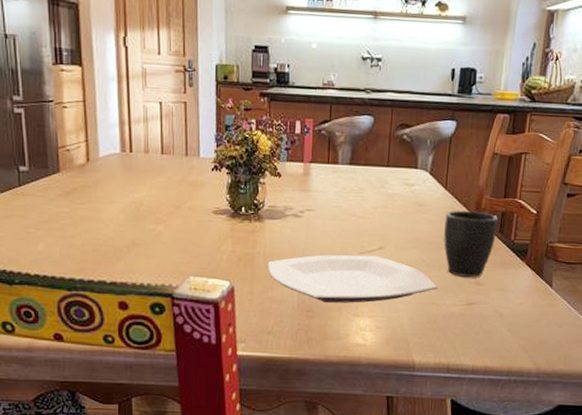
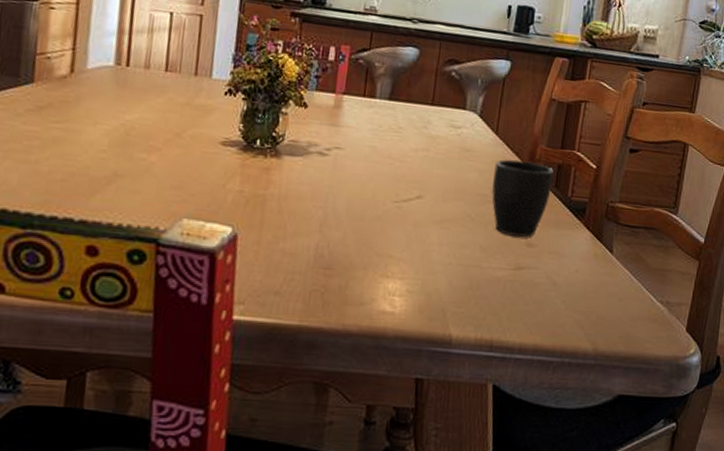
plate: present [268,254,437,303] -> none [282,201,482,261]

